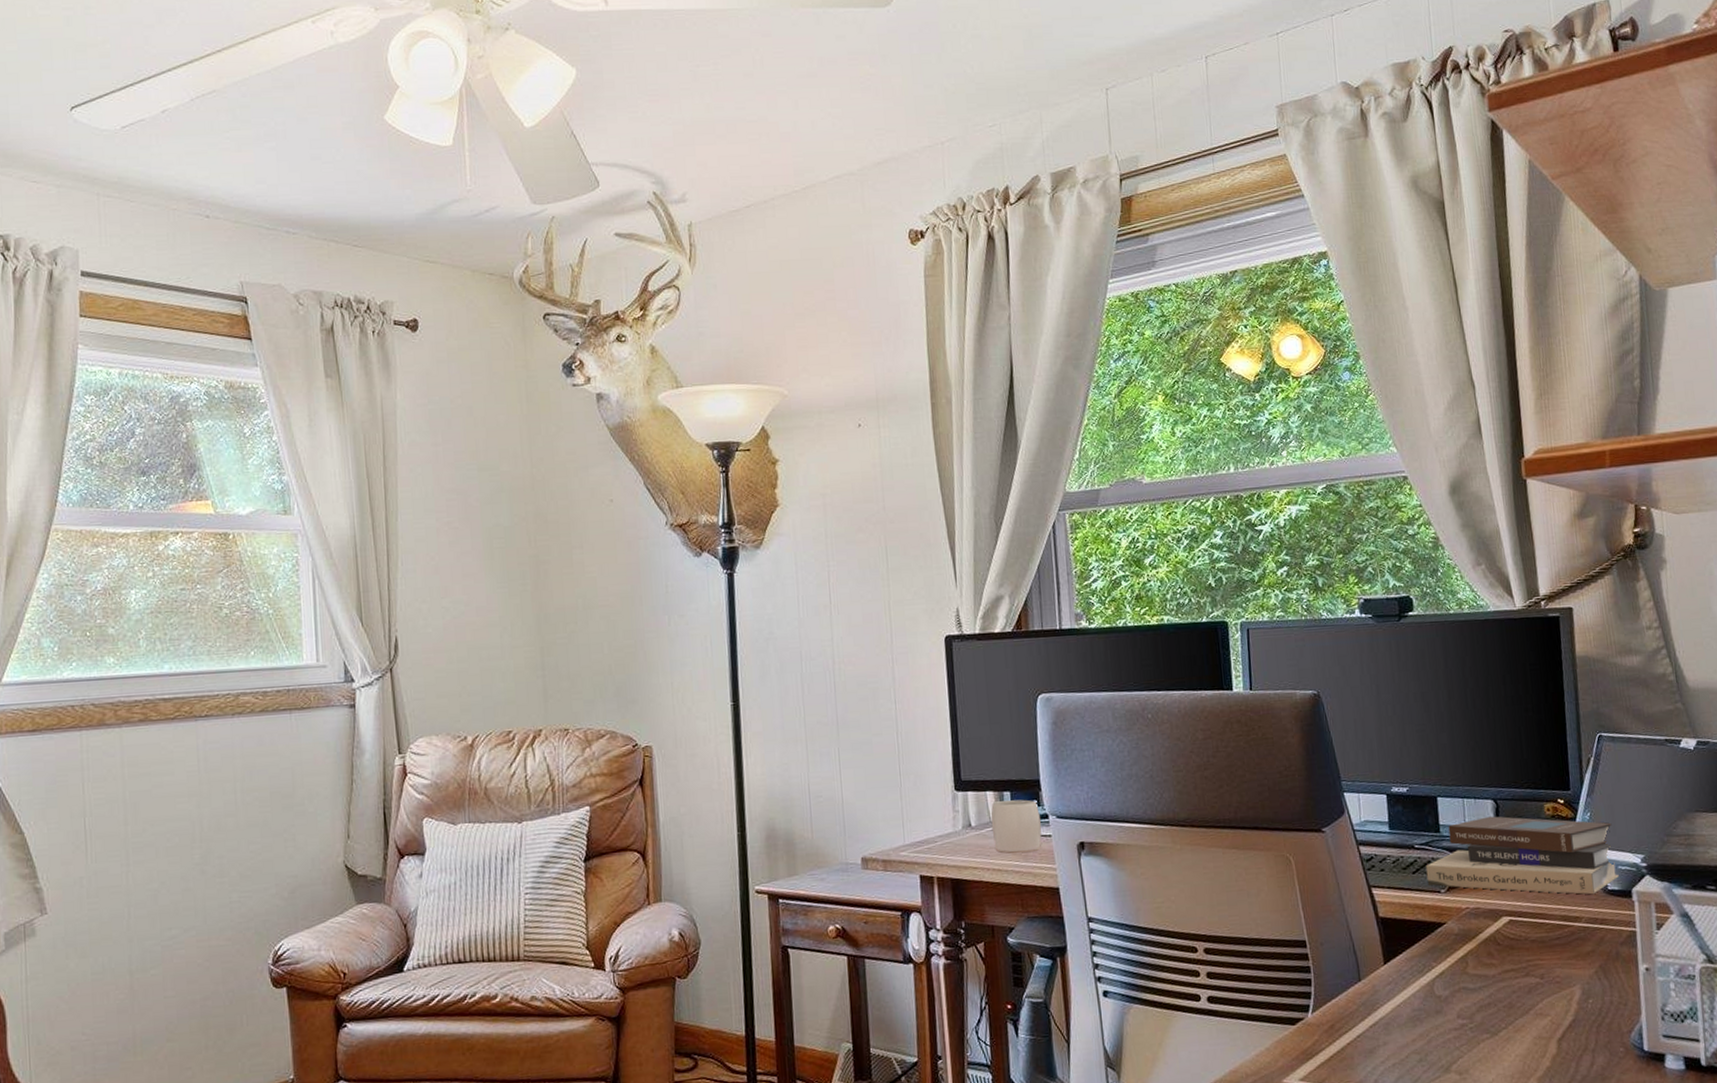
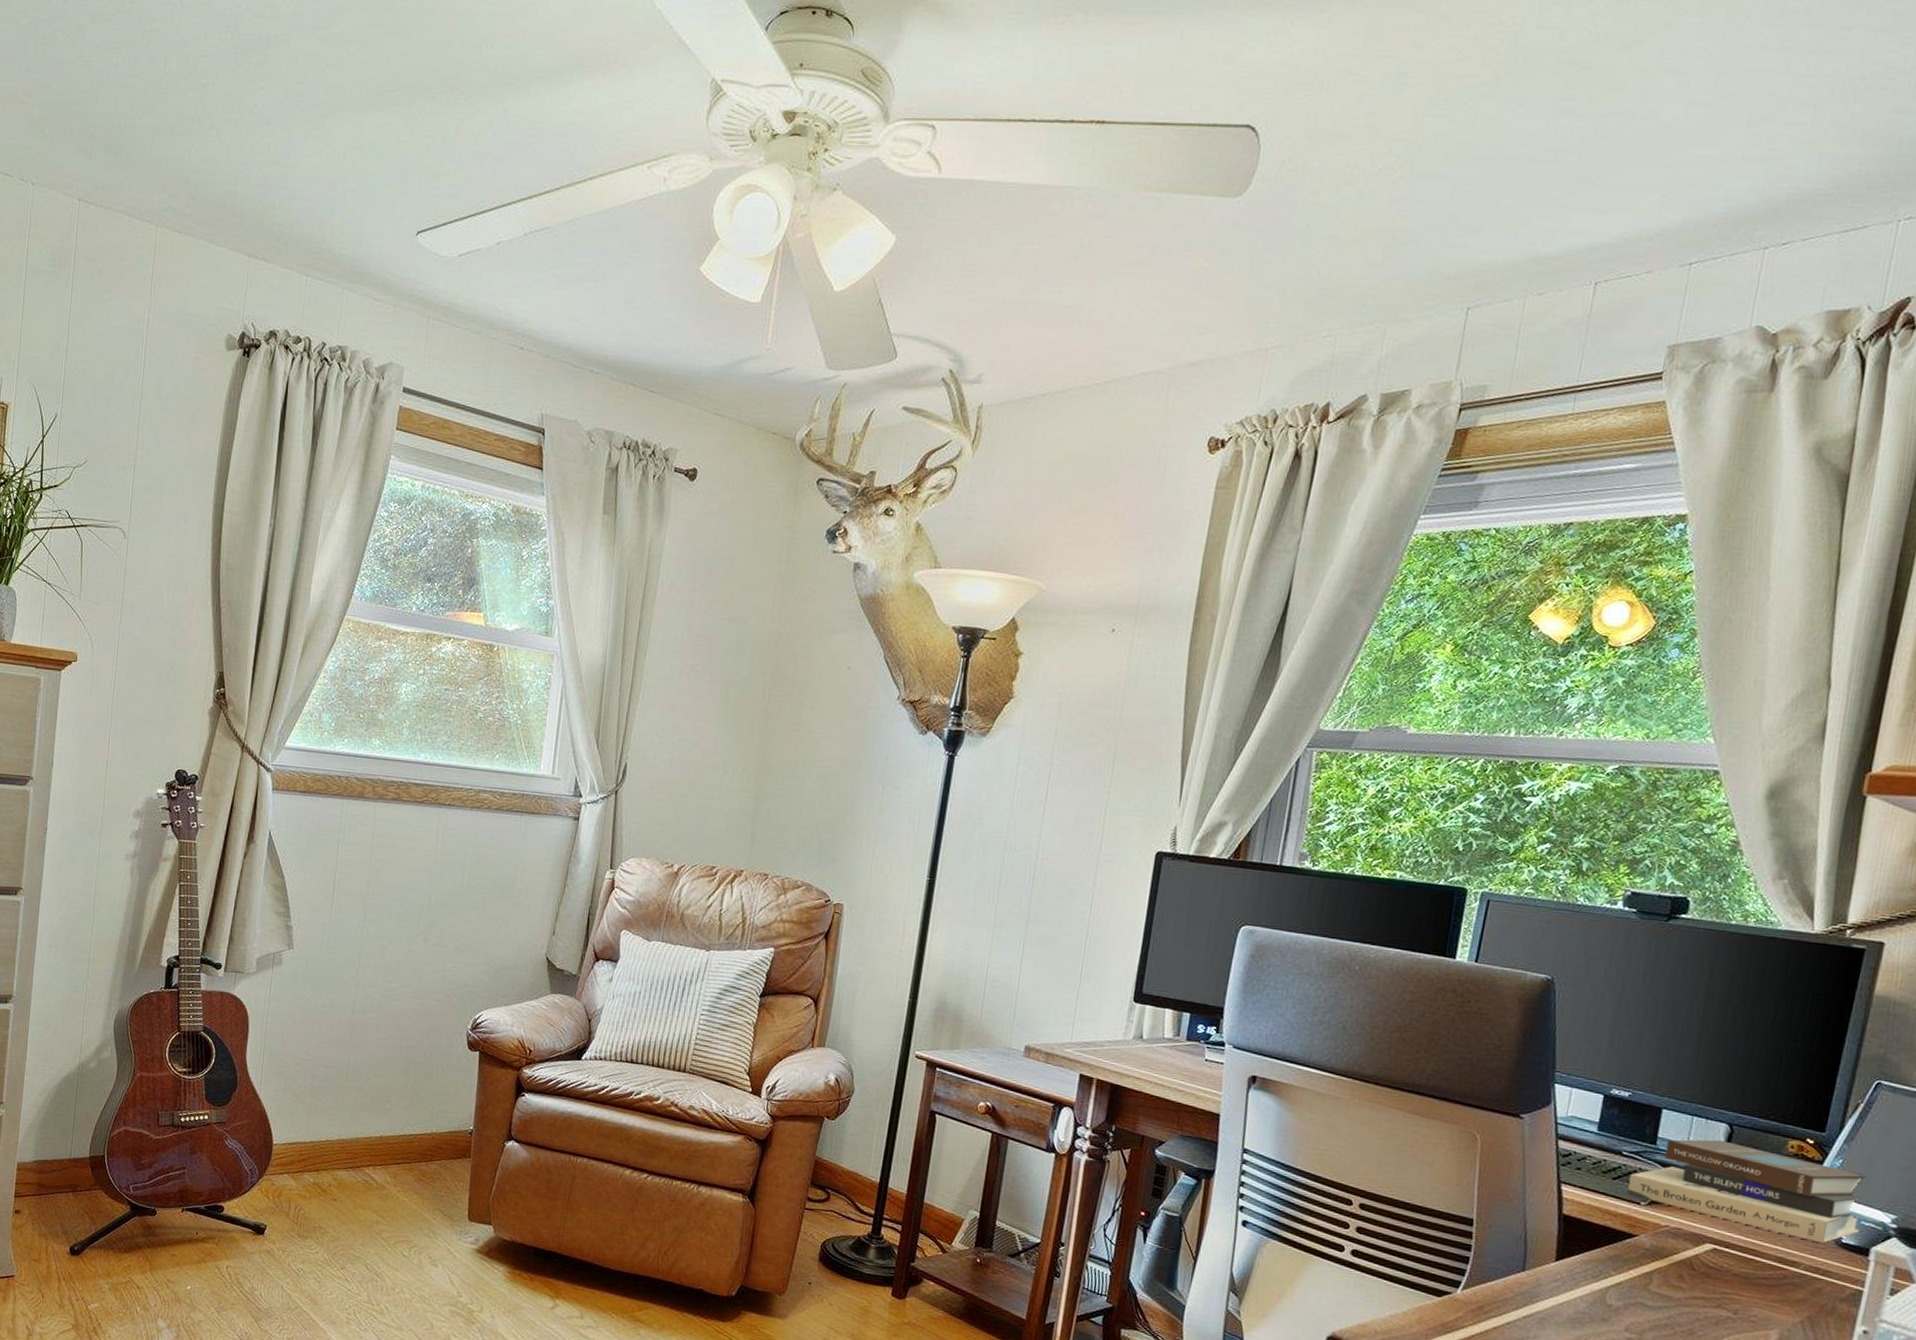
mug: present [990,799,1042,854] -> none [1162,1020,1217,1076]

